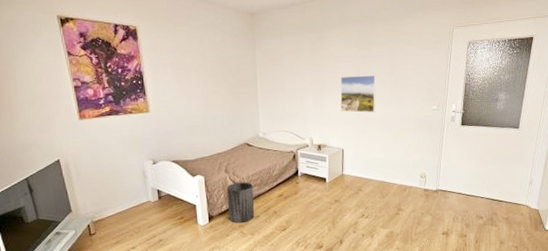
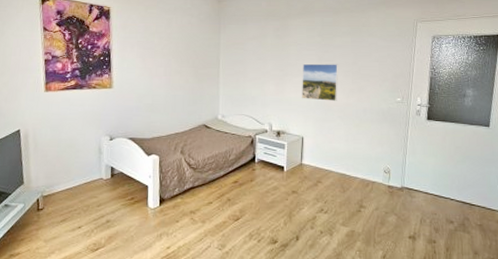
trash can: present [226,182,255,223] -> none [179,165,208,208]

